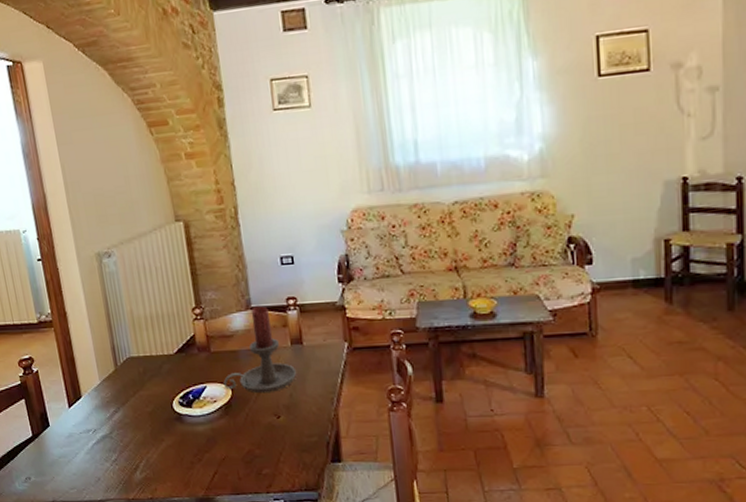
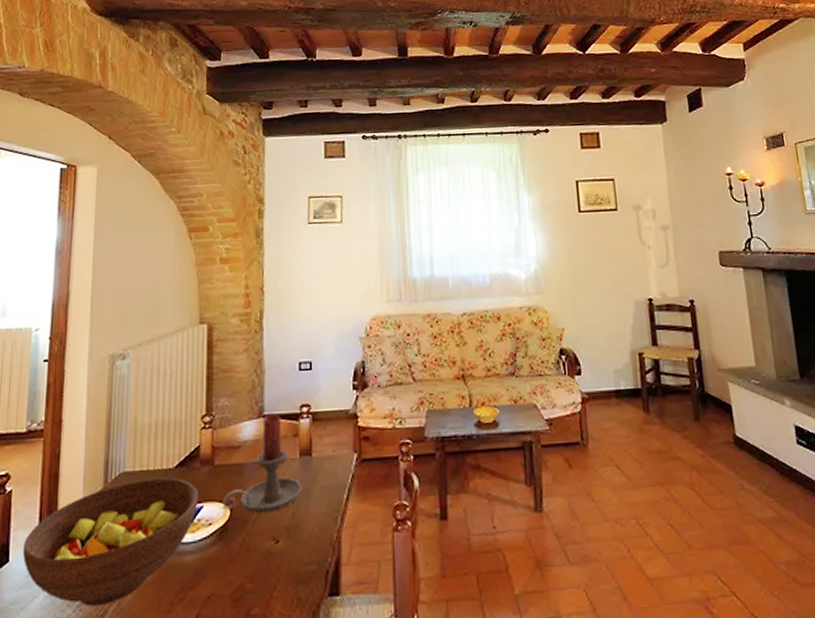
fruit bowl: none [58,361,202,462] -> present [22,477,199,607]

